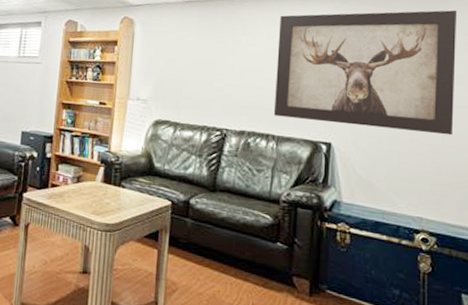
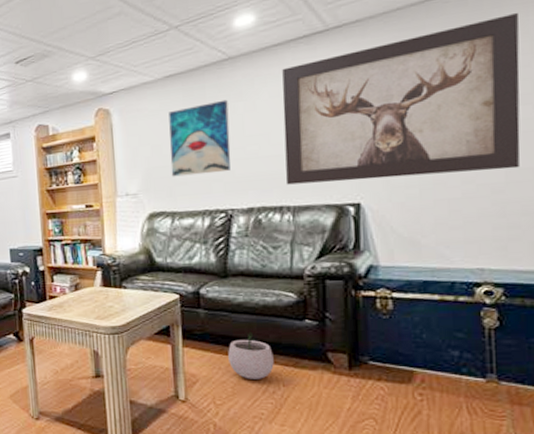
wall art: none [179,31,234,95] -> present [169,99,231,177]
plant pot: none [207,246,247,295] -> present [228,331,274,379]

